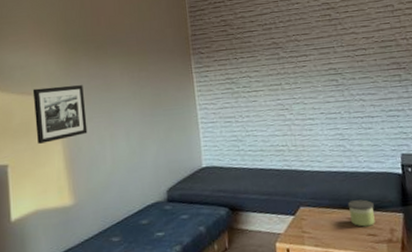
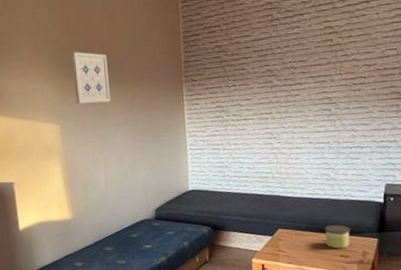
picture frame: present [32,85,88,144] -> none [32,111,84,165]
wall art: none [76,25,117,78] -> present [71,52,110,104]

